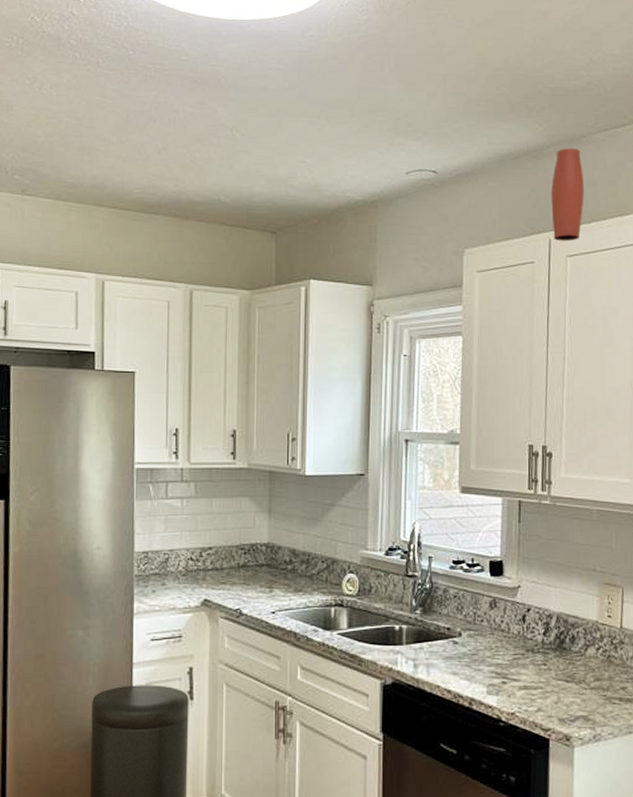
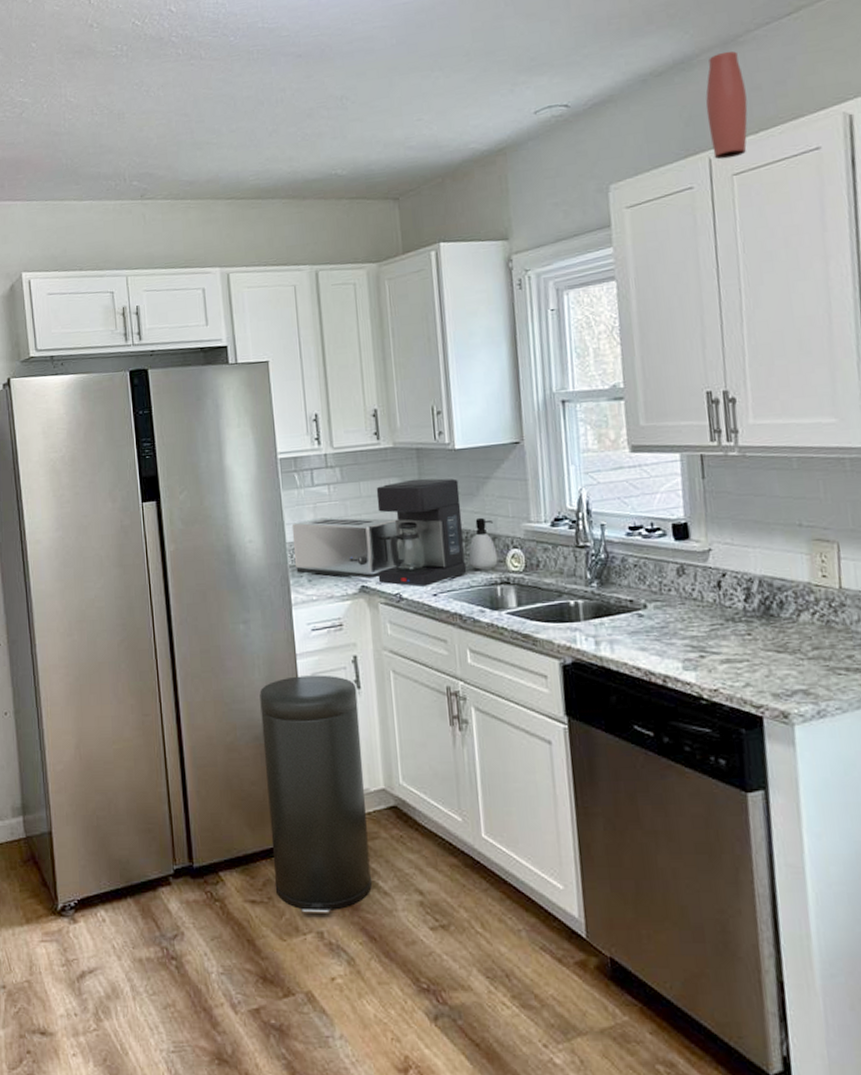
toaster: none [140,530,244,592] -> present [291,517,398,579]
coffee maker: none [221,500,305,605] -> present [376,478,467,588]
soap dispenser: none [308,541,335,591] -> present [468,517,498,570]

